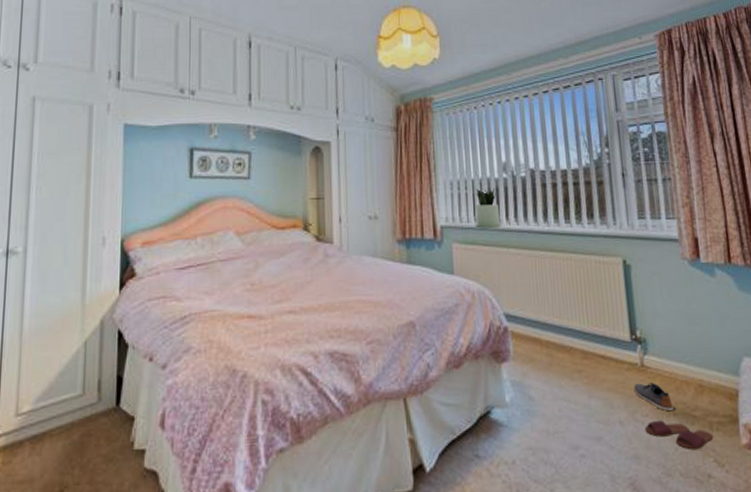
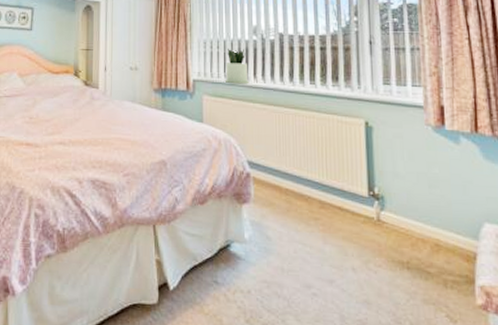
shoe: present [633,382,676,412] -> none [368,236,410,265]
slippers: present [646,420,714,449] -> none [378,271,448,303]

